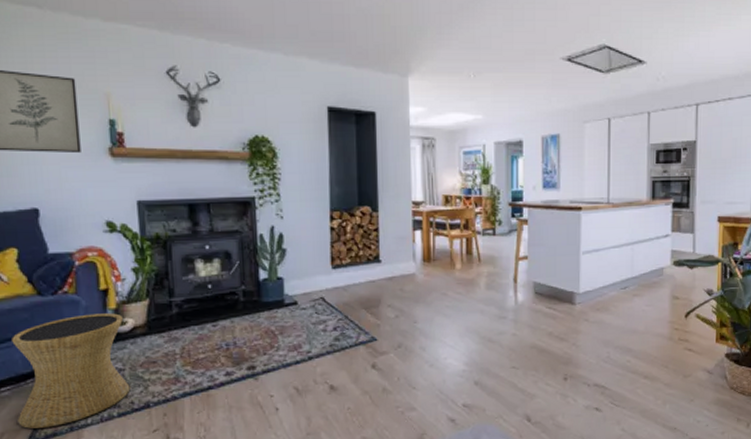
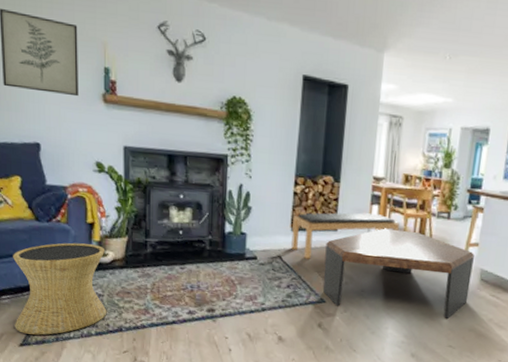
bench: none [332,240,445,297] -> present [291,212,399,259]
coffee table: none [371,252,525,343] -> present [323,228,474,319]

